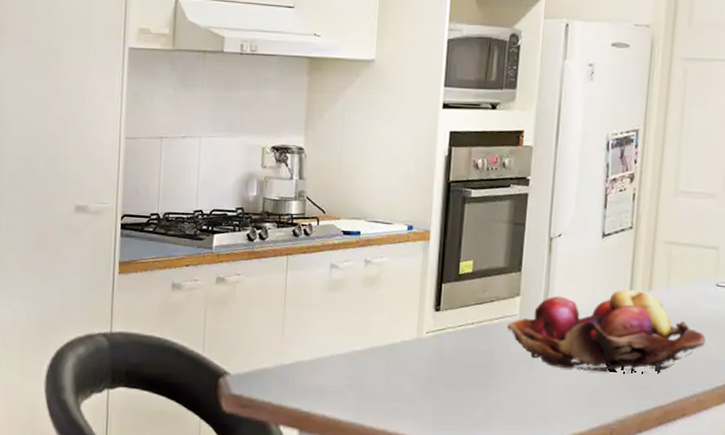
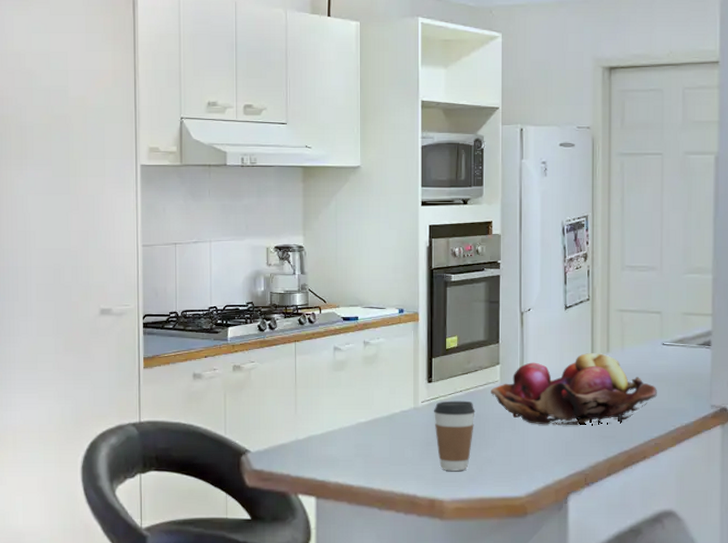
coffee cup: none [438,333,488,414] -> present [433,400,475,471]

